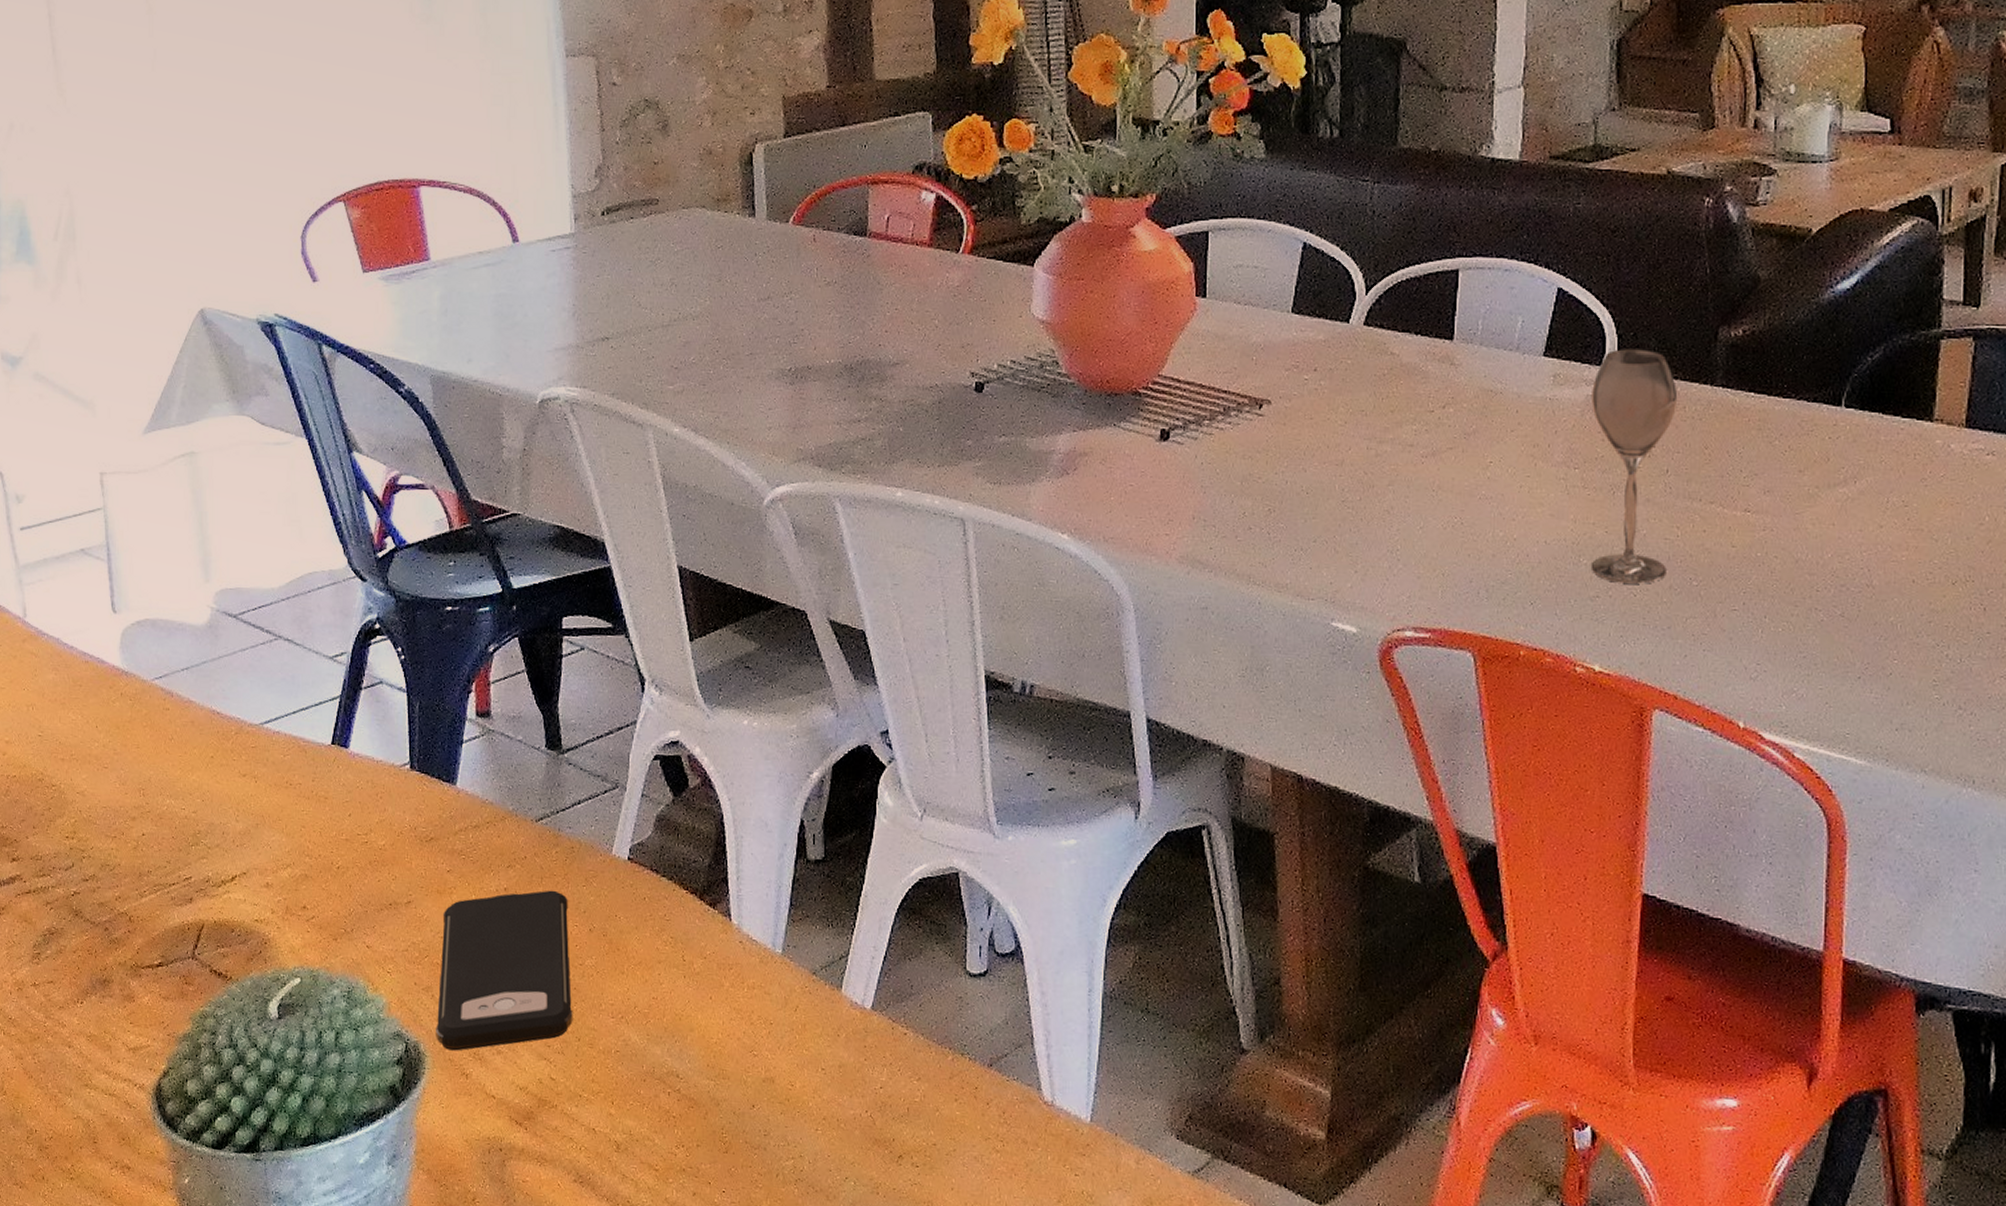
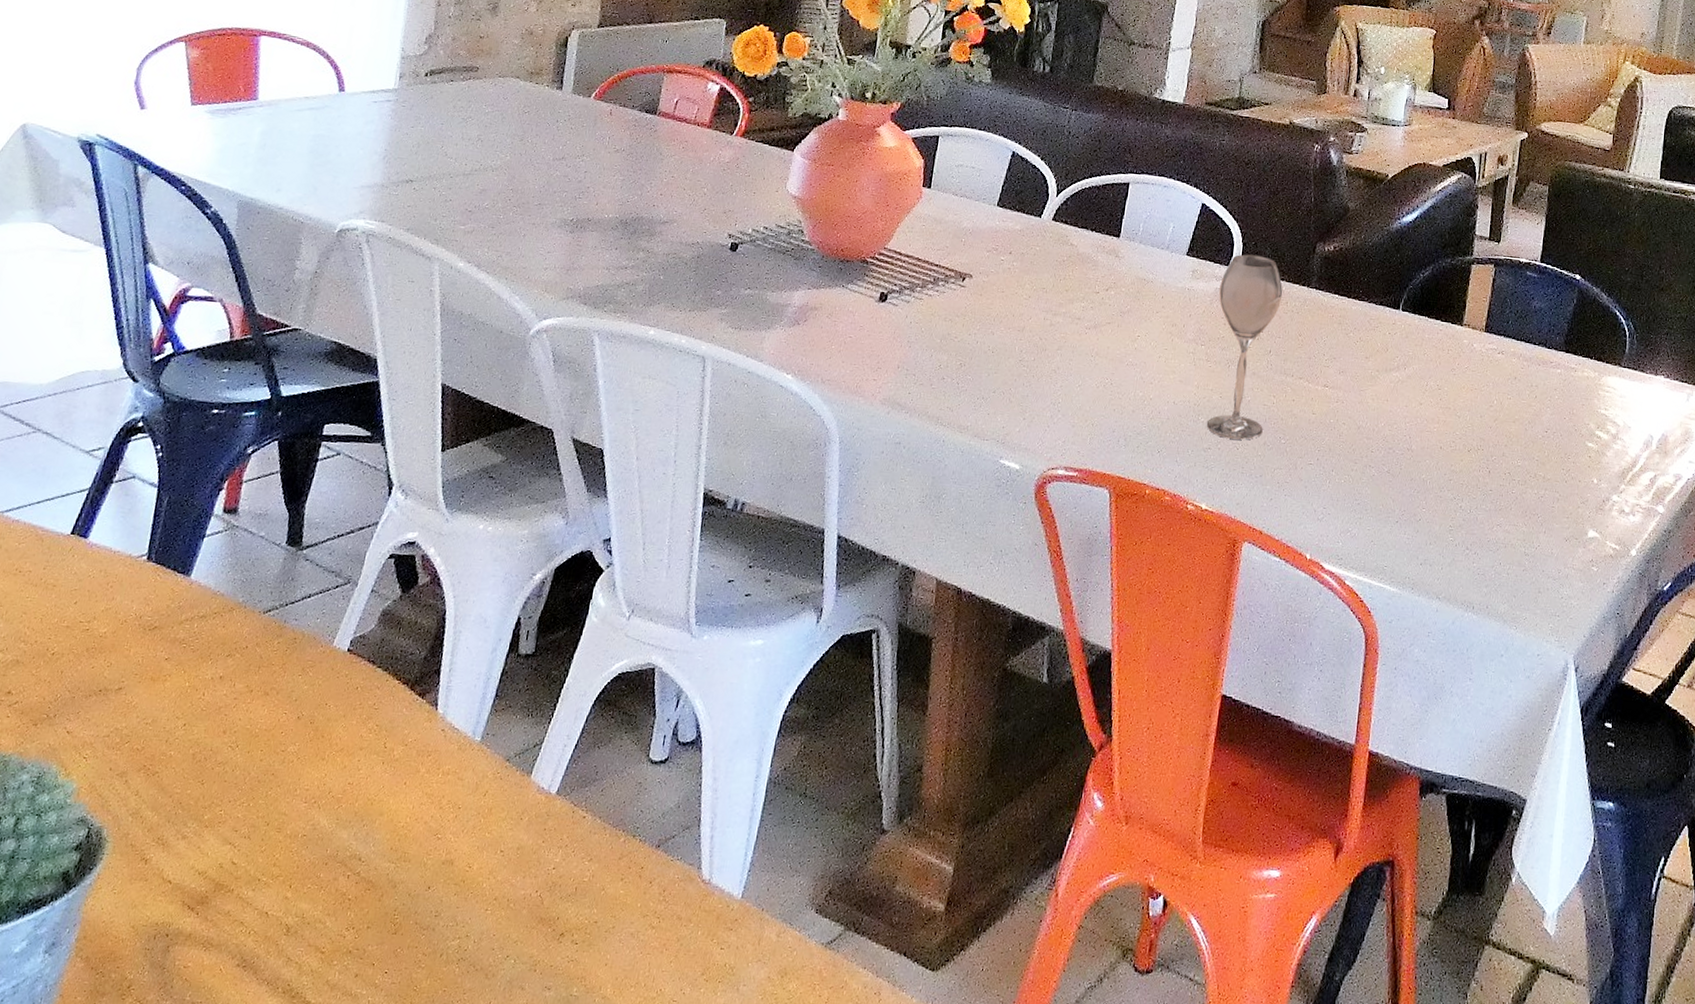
phone: present [436,890,573,1051] -> none [121,678,282,836]

